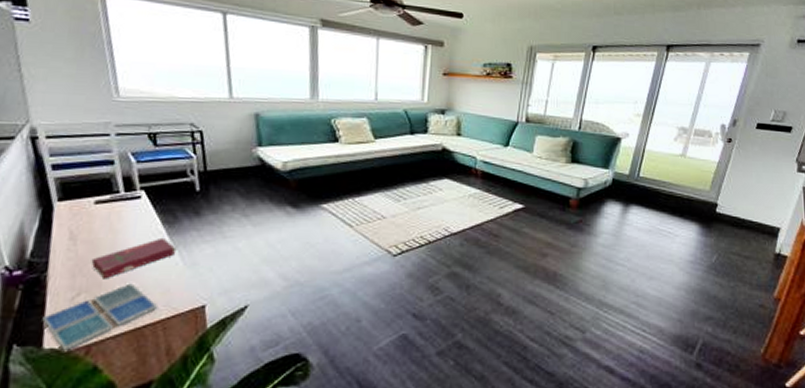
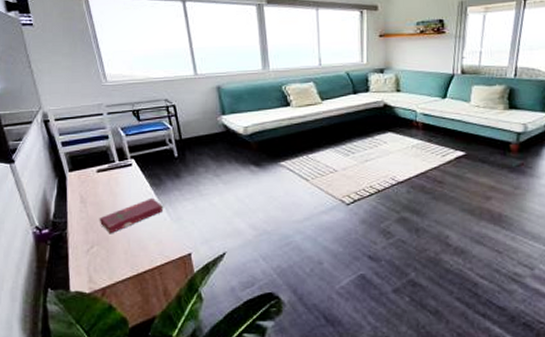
drink coaster: present [42,283,158,352] -> none [67,237,154,294]

